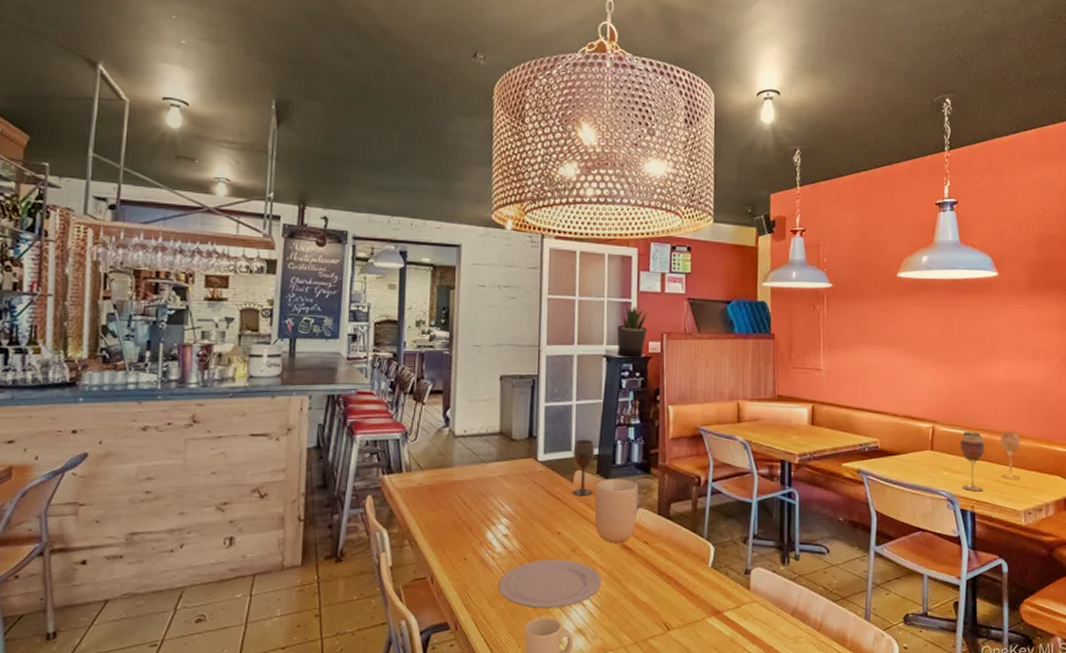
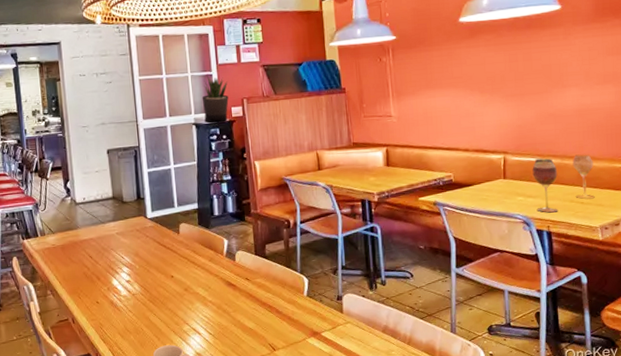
plate: present [498,559,602,609] -> none [126,297,213,339]
wine glass: present [573,440,595,496] -> none [176,196,196,245]
cup: present [594,478,639,543] -> none [198,227,238,282]

